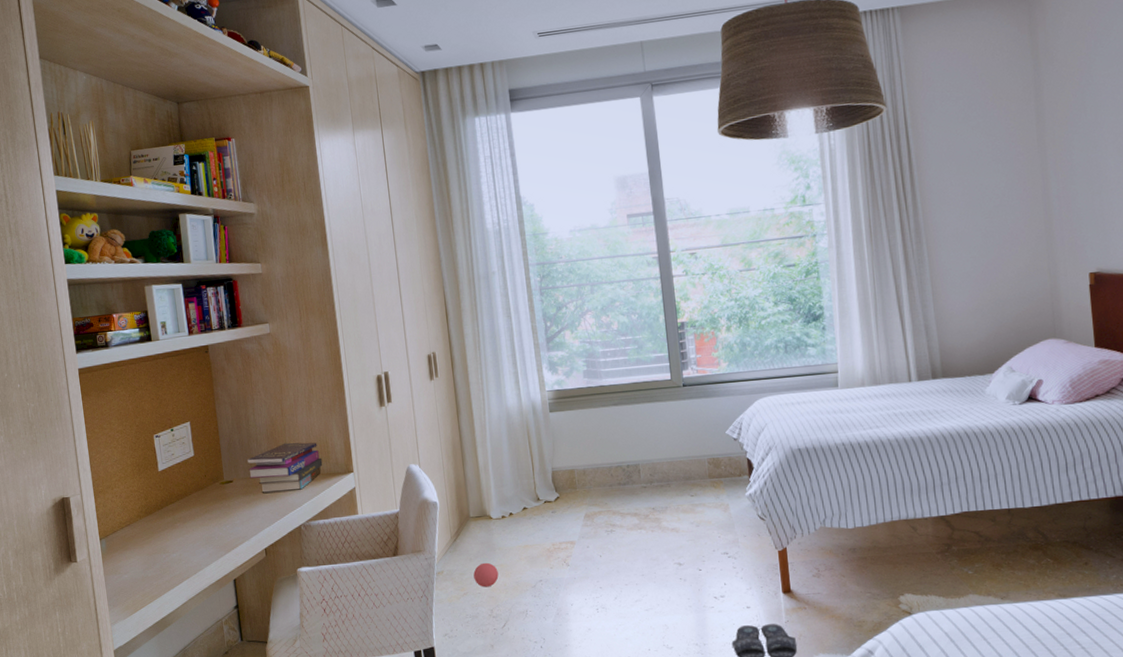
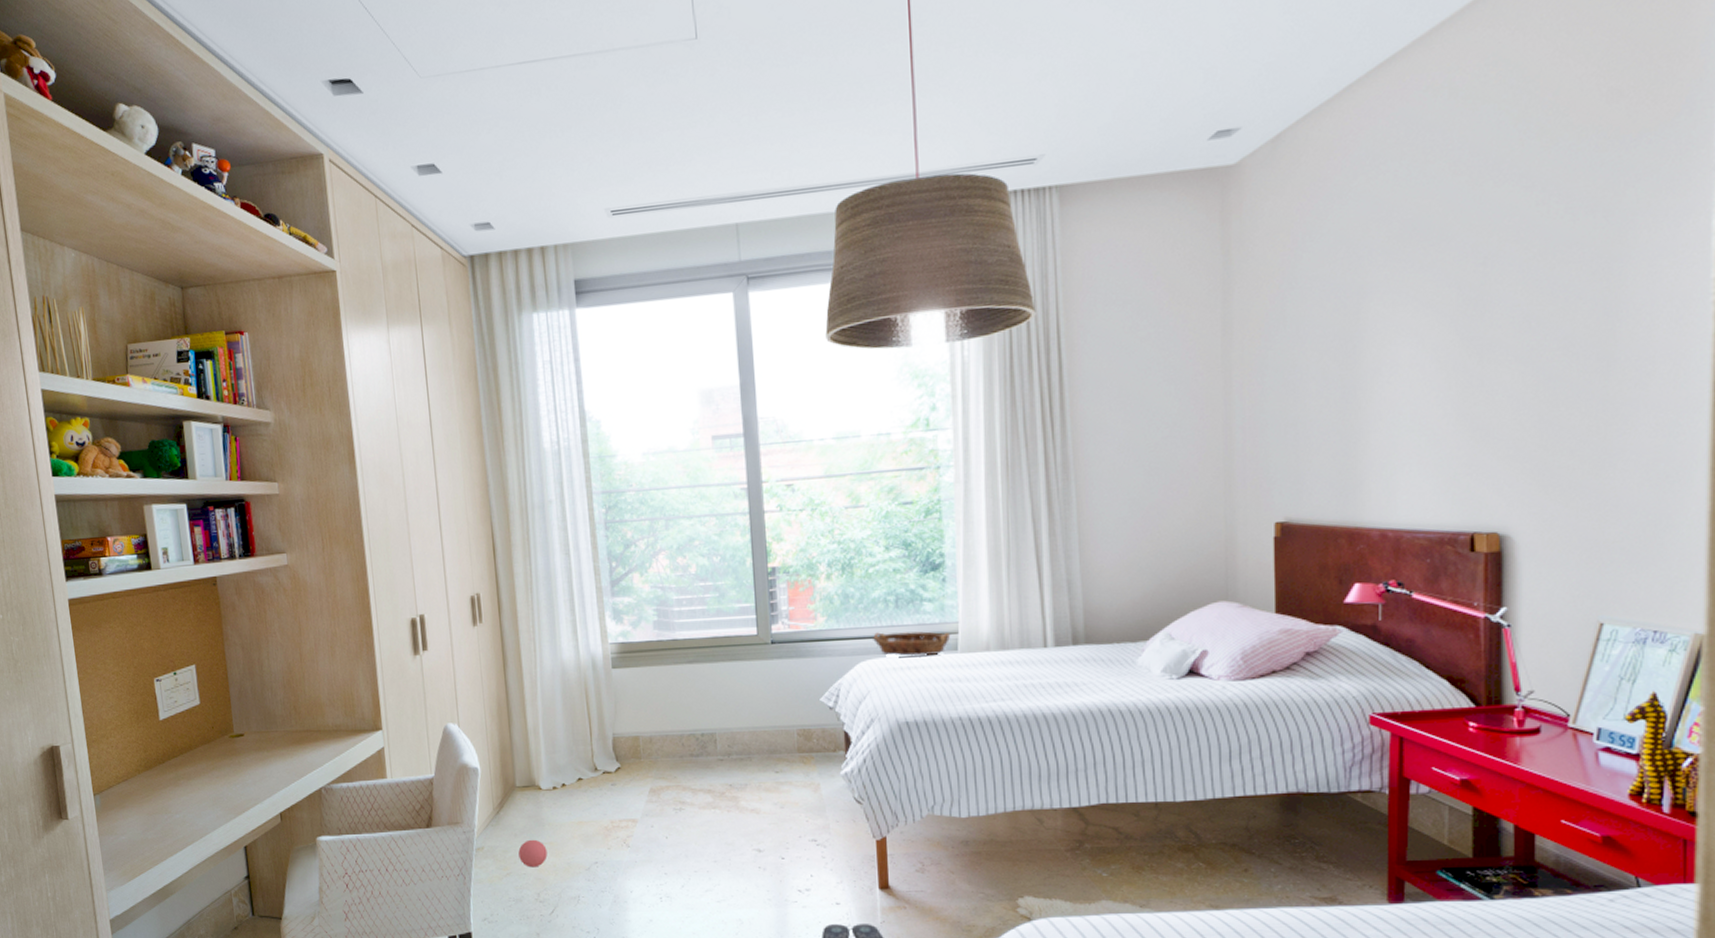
books: present [247,442,323,493] -> none [261,693,347,749]
basket: none [766,372,832,393] -> present [871,631,951,656]

